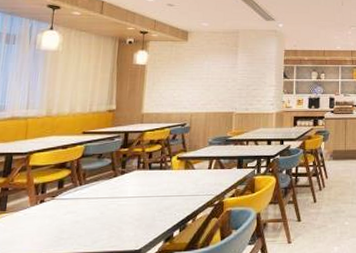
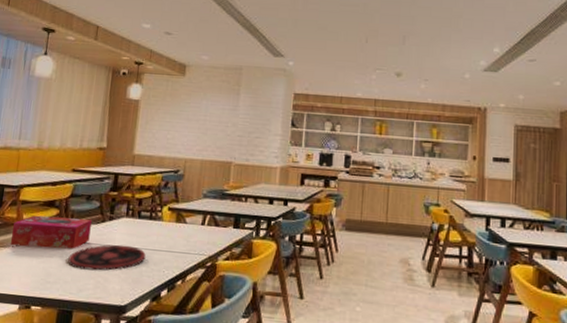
tissue box: none [20,175,104,209] -> present [10,215,92,249]
plate: none [81,195,158,222] -> present [68,244,146,271]

